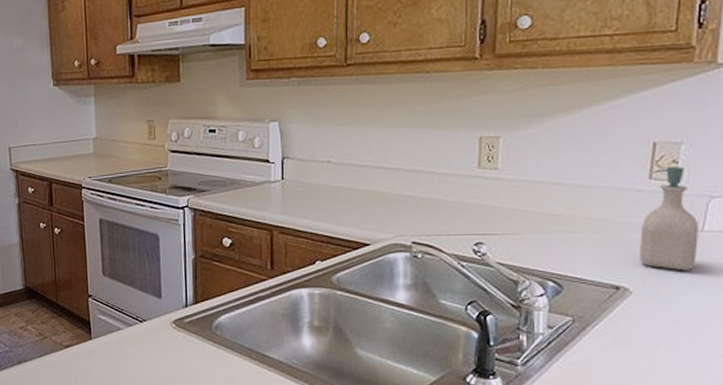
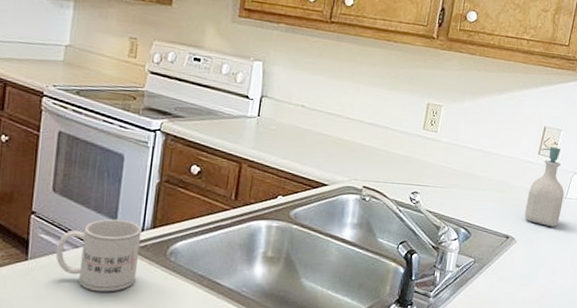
mug: none [113,297,187,367] -> present [55,218,142,292]

